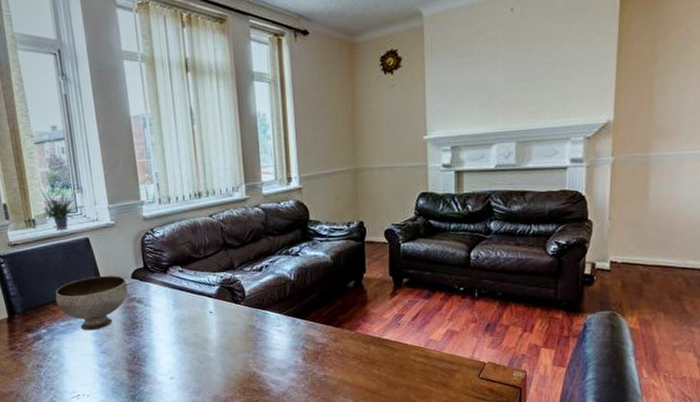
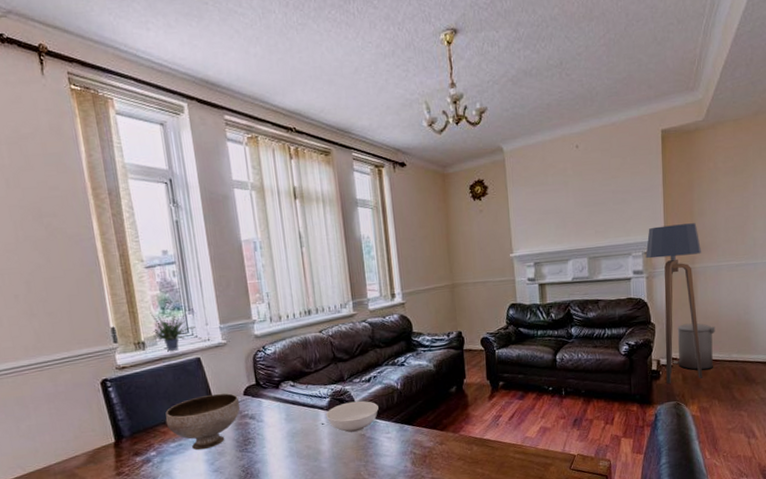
bowl: none [214,290,270,323] -> present [326,400,379,433]
floor lamp: none [587,102,660,291] -> present [645,223,703,384]
pedal bin: none [611,222,669,278] -> present [672,323,716,371]

